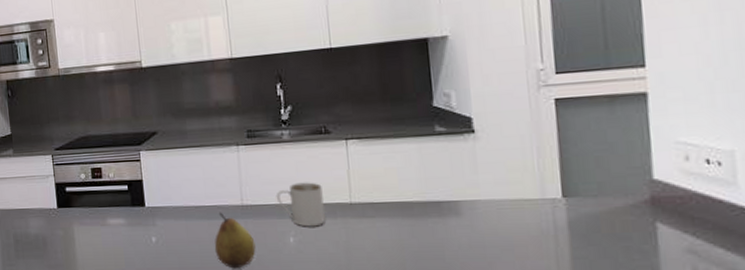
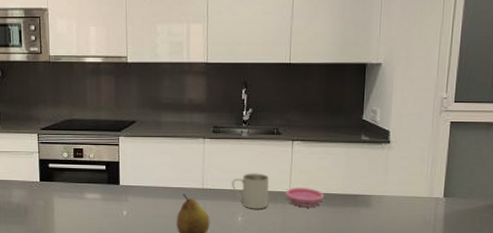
saucer: none [345,196,397,221] -> present [285,188,325,207]

